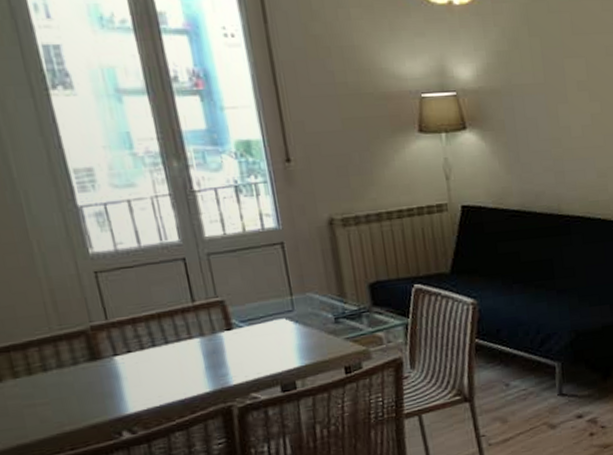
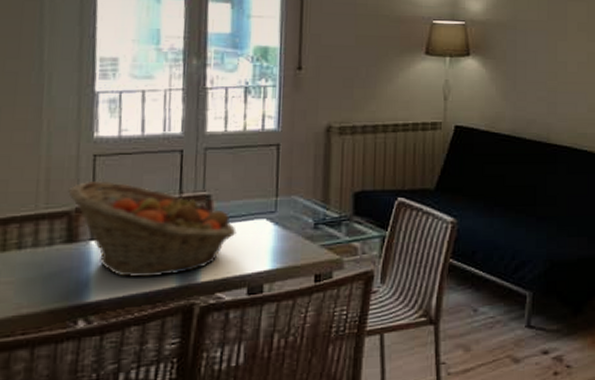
fruit basket: none [78,297,258,388] -> present [68,181,237,278]

